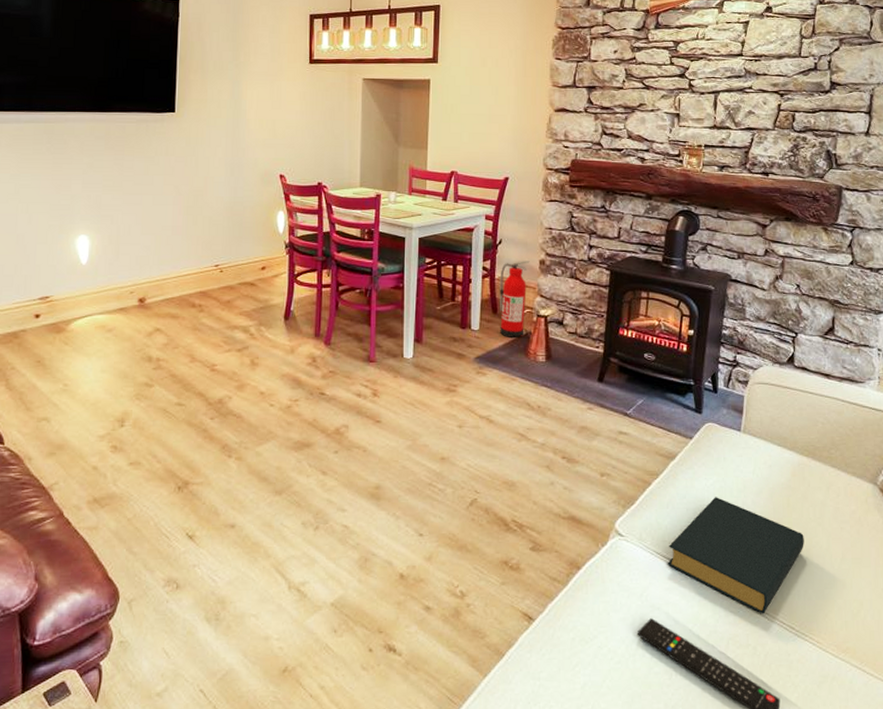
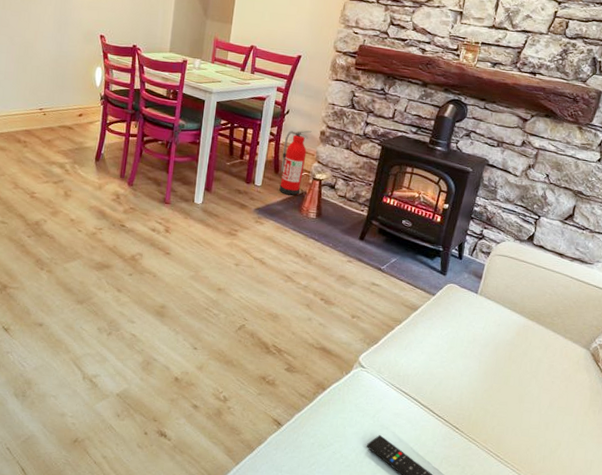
hardback book: present [667,497,804,614] -> none [399,345,519,443]

